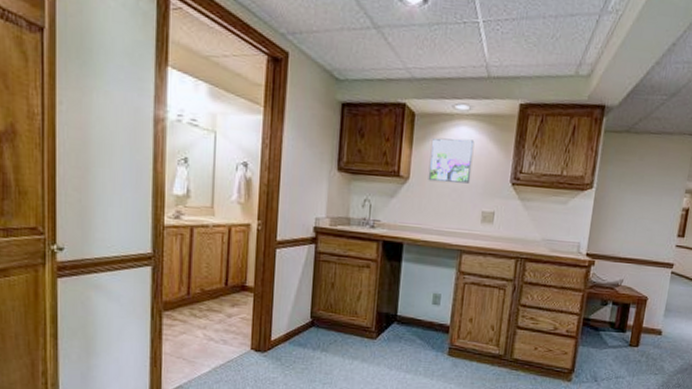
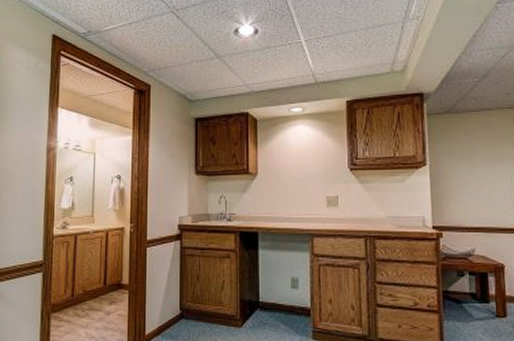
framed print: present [428,137,475,184] -> none [273,135,312,175]

